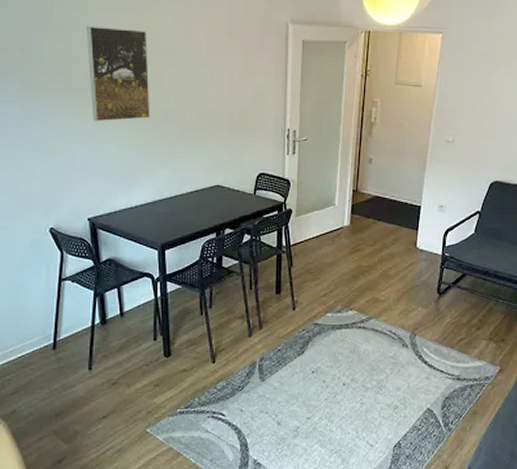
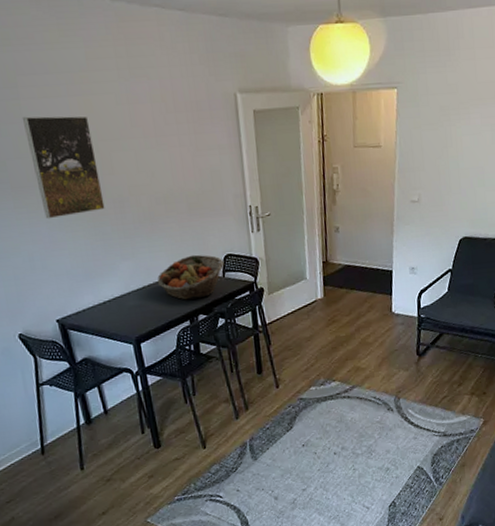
fruit basket: none [189,170,257,213] -> present [157,254,225,300]

